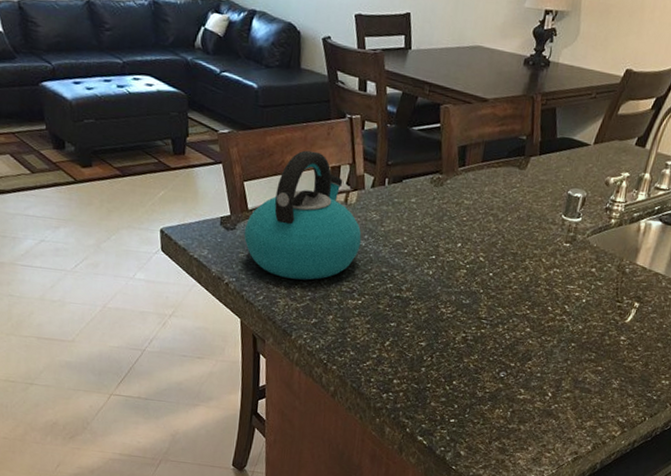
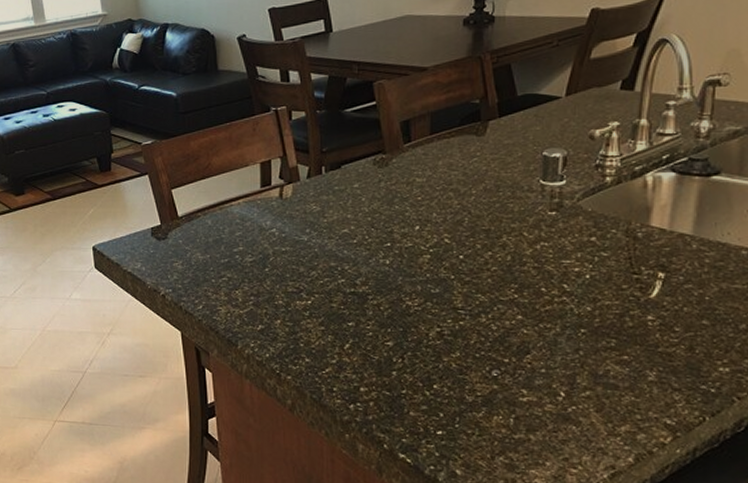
kettle: present [244,150,362,280] -> none [176,149,302,284]

